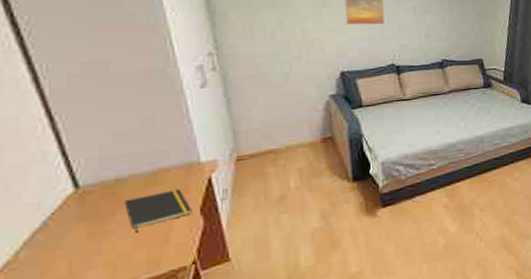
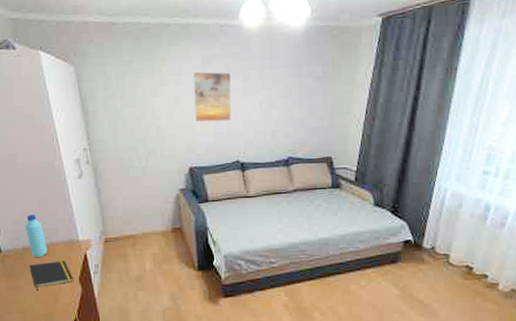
water bottle: none [120,135,154,190] -> present [26,214,48,258]

